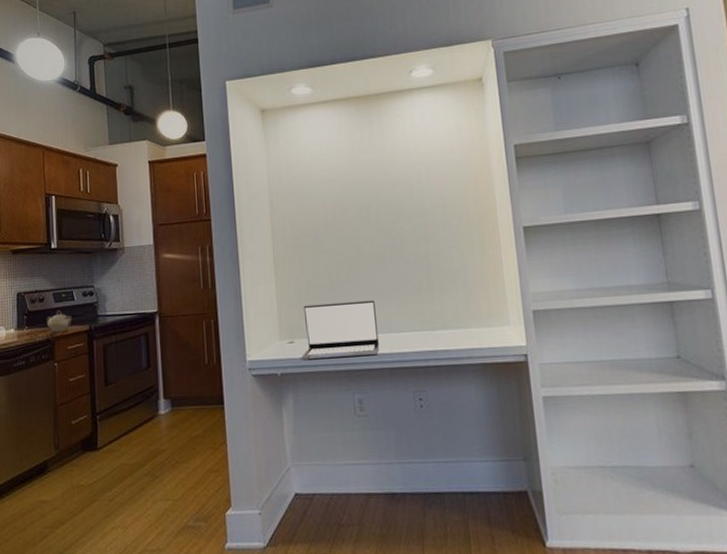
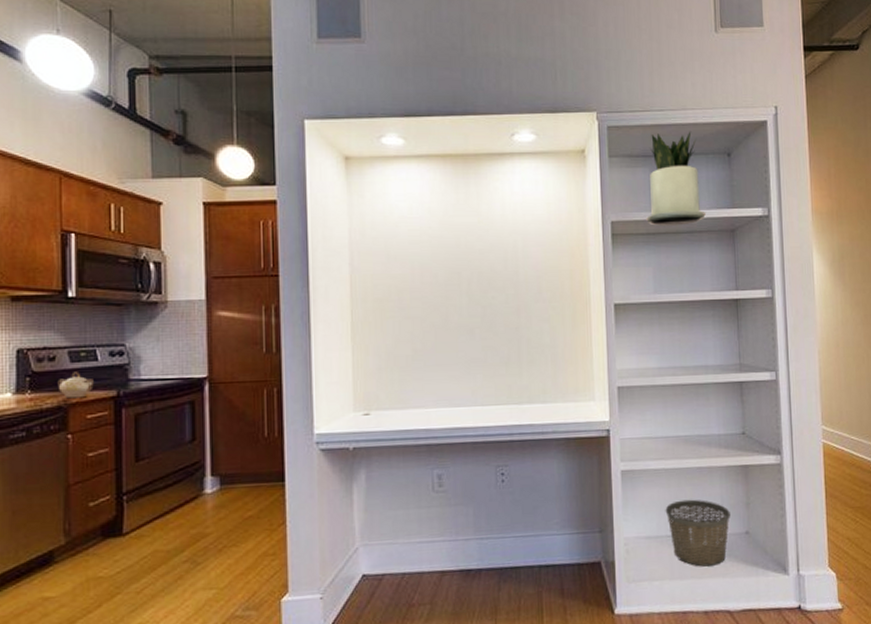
laptop: present [300,300,380,361] -> none [376,371,463,434]
planter: none [550,46,616,145] -> present [646,131,706,226]
basket: none [594,428,670,502] -> present [665,499,730,567]

